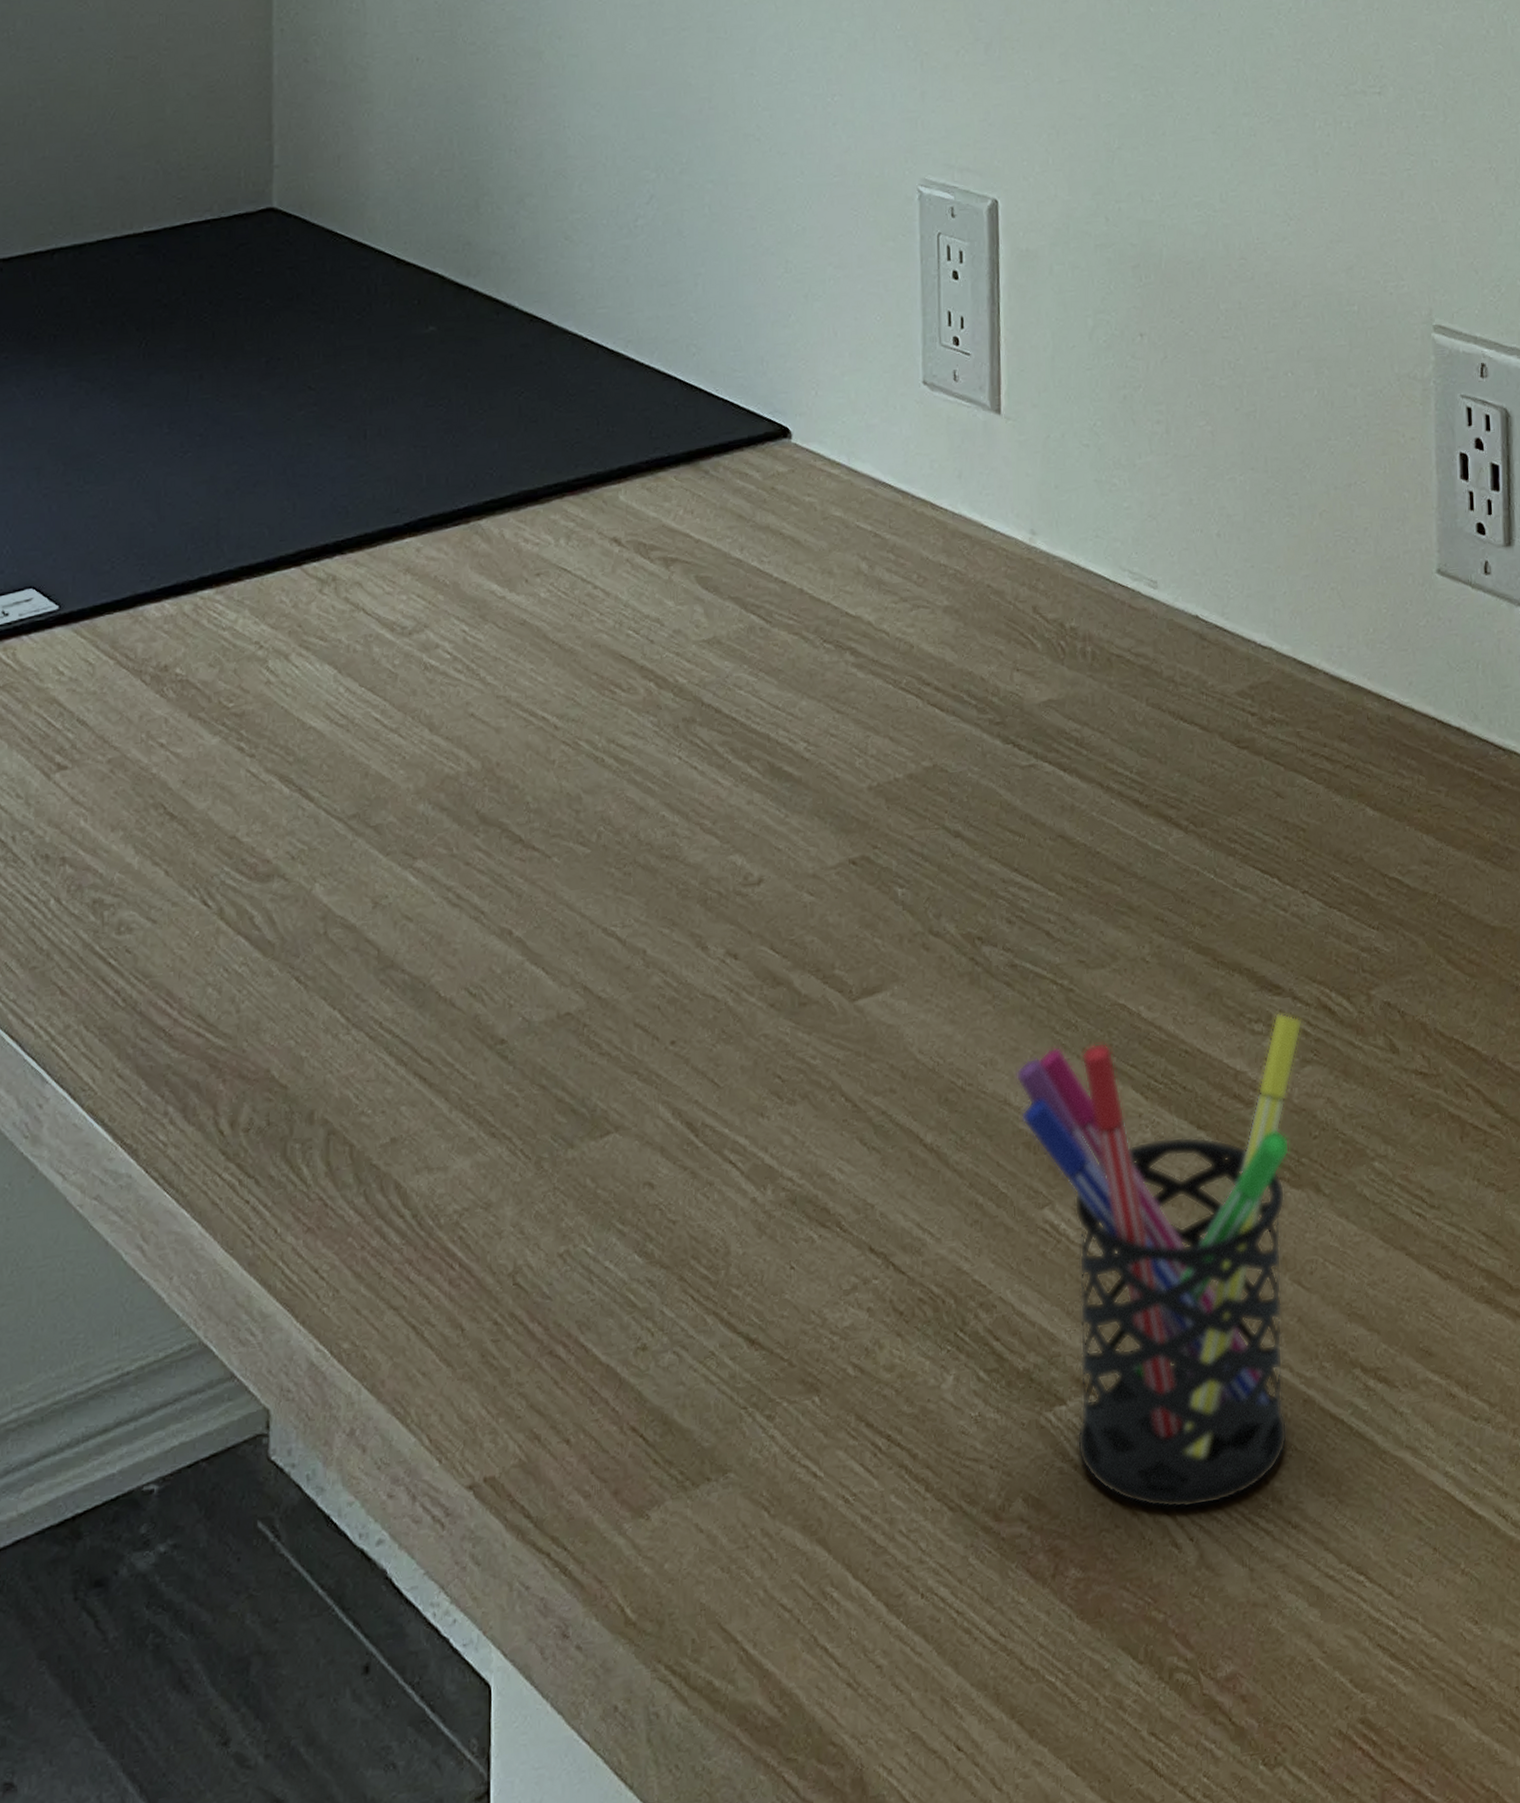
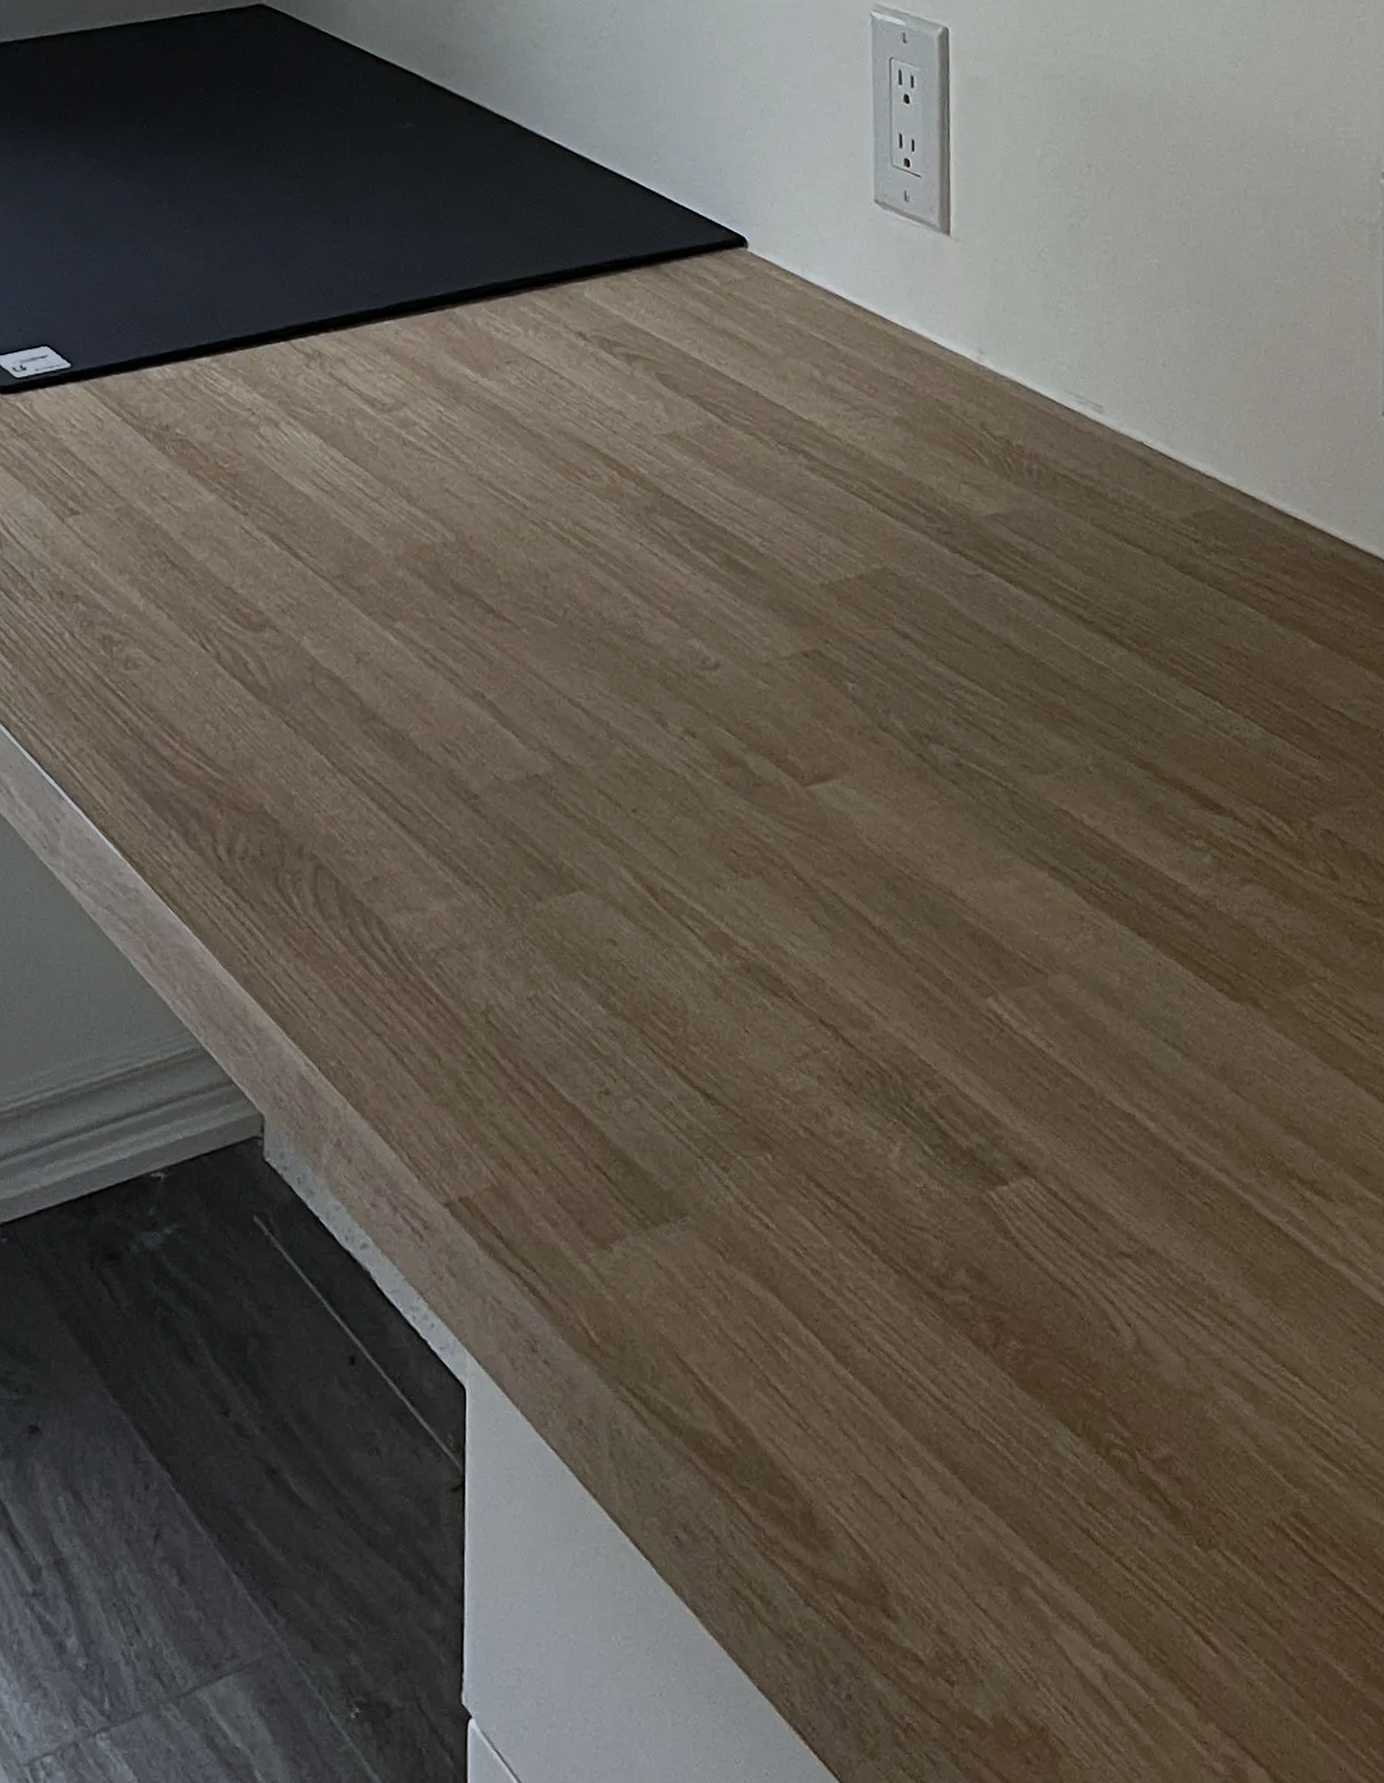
pen holder: present [1016,1012,1303,1509] -> none [961,831,1243,1295]

